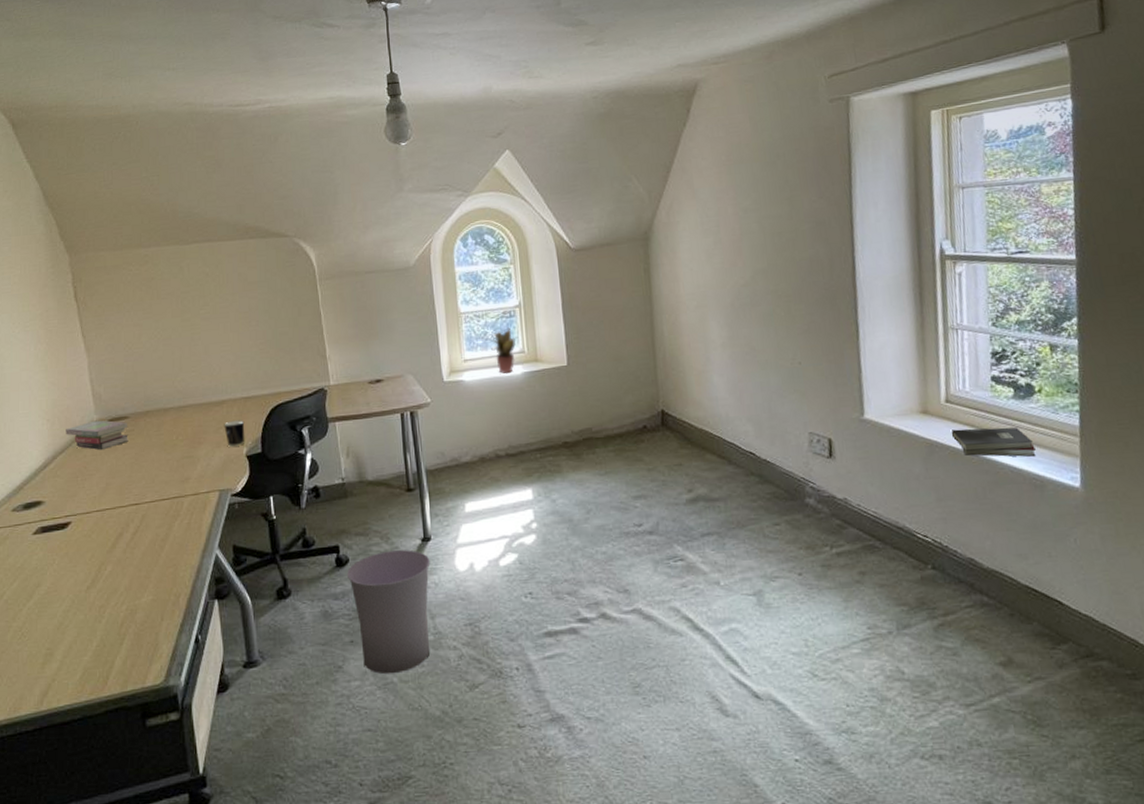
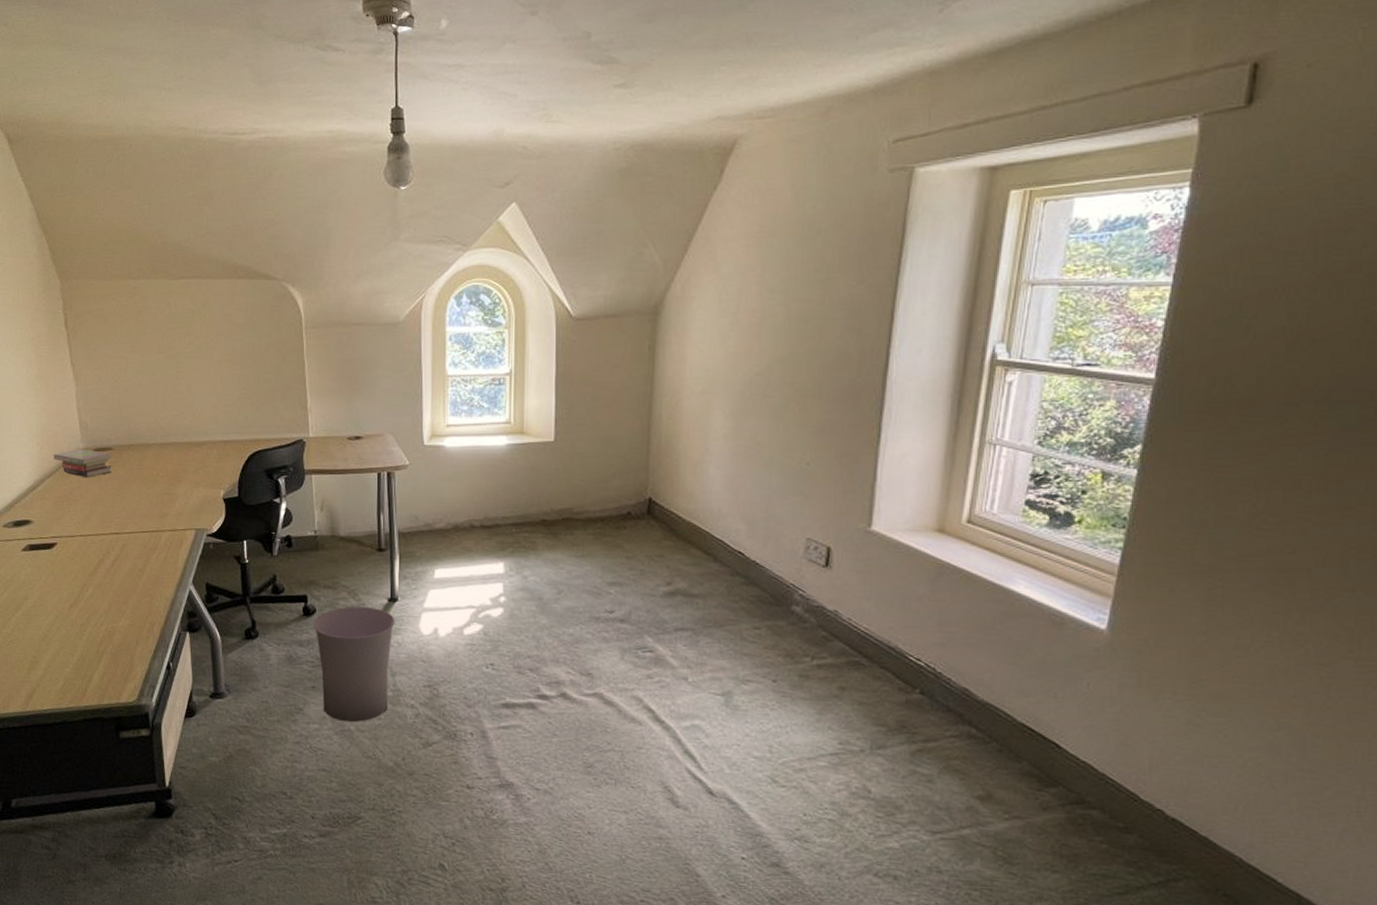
mug: present [224,420,245,447] -> none [203,462,223,488]
potted plant: present [491,327,516,374] -> none [476,395,502,444]
hardback book: present [952,427,1037,458] -> none [969,552,1062,592]

